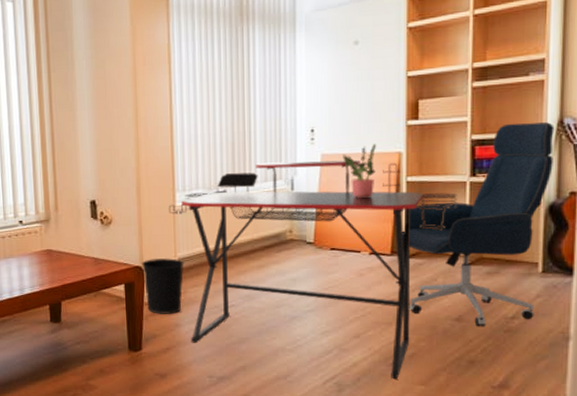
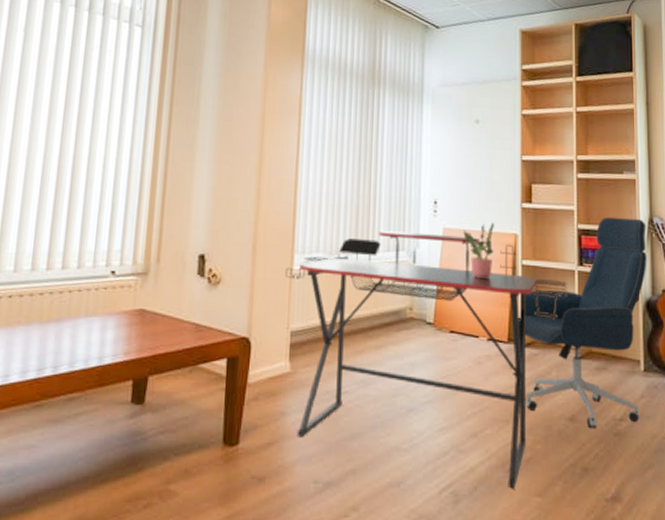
wastebasket: present [141,258,184,315] -> none [248,329,297,401]

